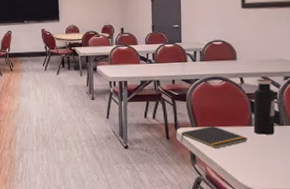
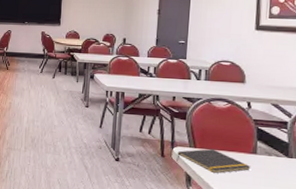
water bottle: present [253,78,275,135] -> none [257,105,285,166]

